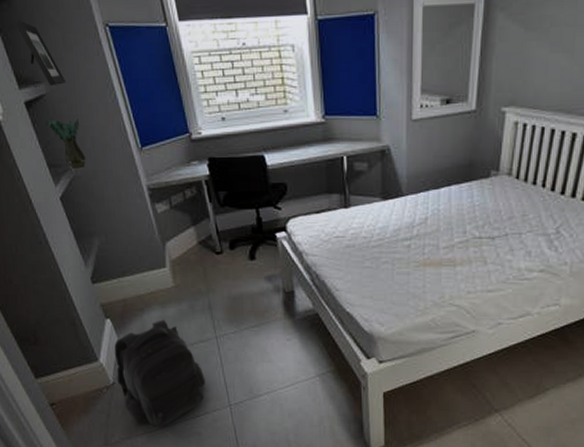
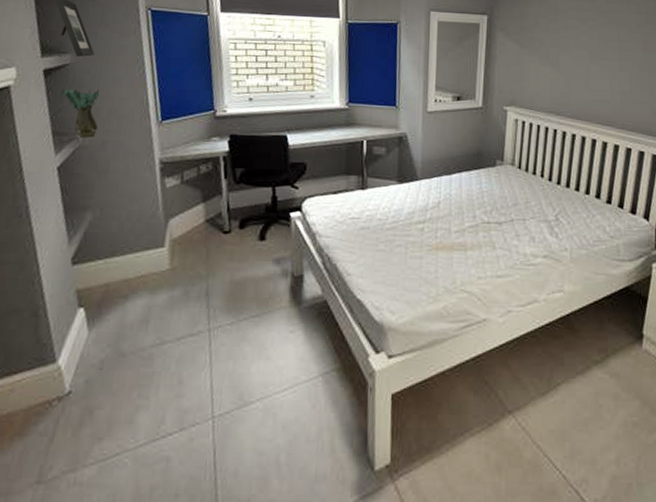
backpack: present [114,320,206,429] -> none [74,309,188,455]

